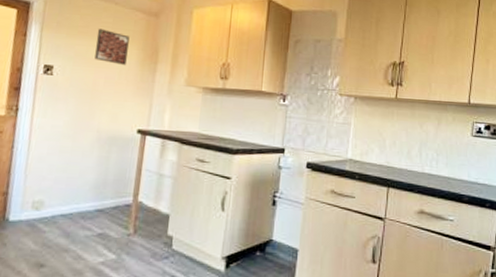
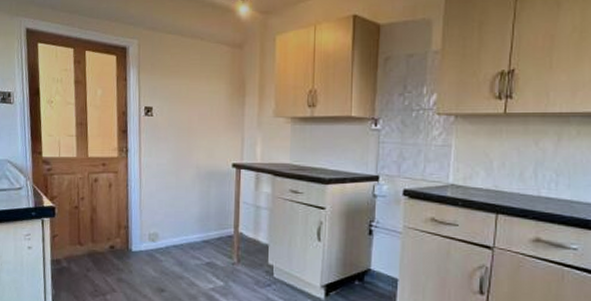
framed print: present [94,28,130,65] -> none [187,66,217,101]

